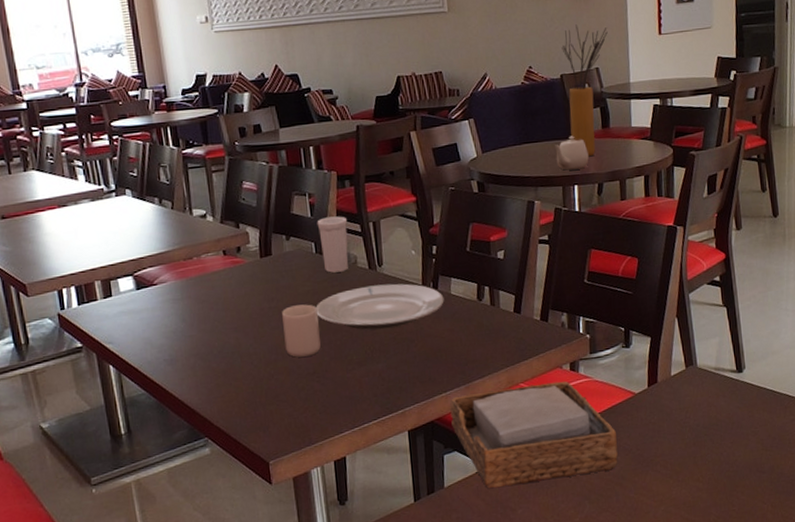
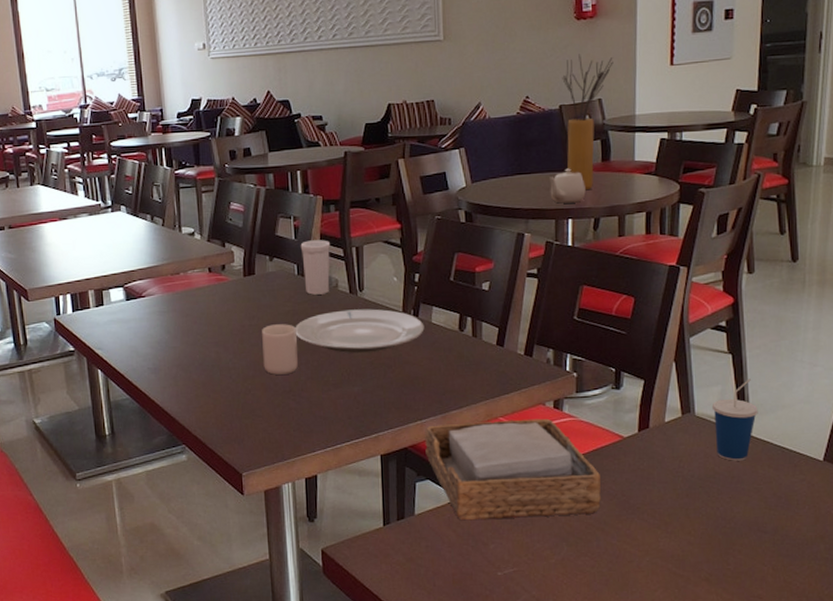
cup: none [711,329,752,408] -> present [711,378,758,461]

